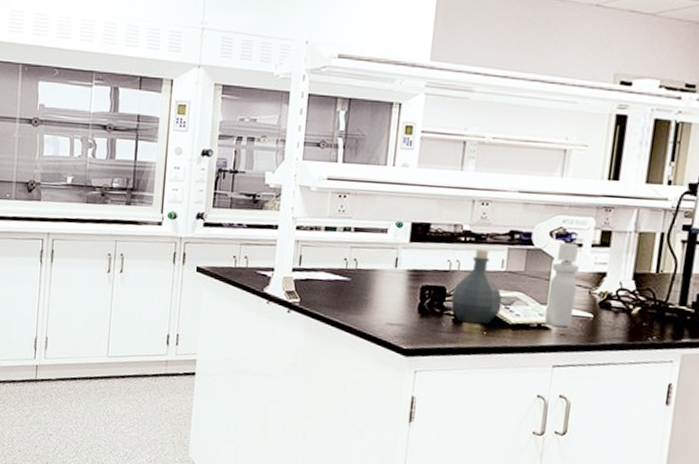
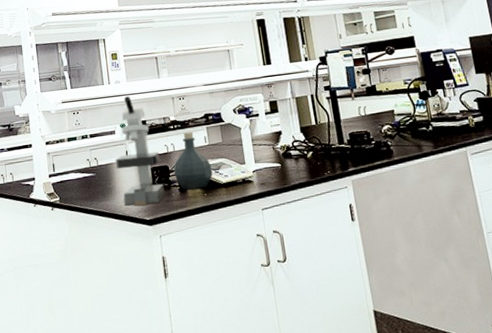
microscope: none [378,187,439,331] -> present [115,96,166,206]
spray bottle: present [545,242,579,328] -> none [241,114,267,179]

